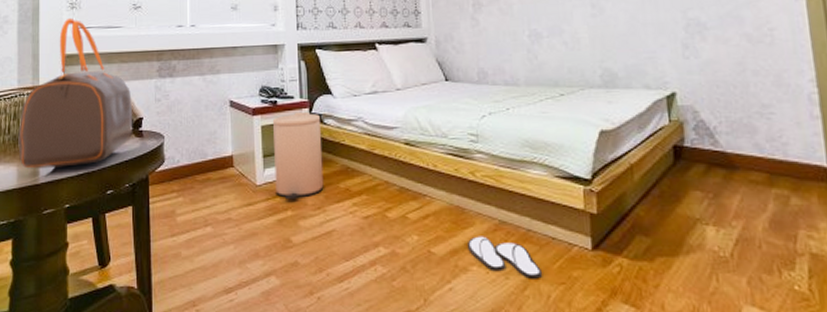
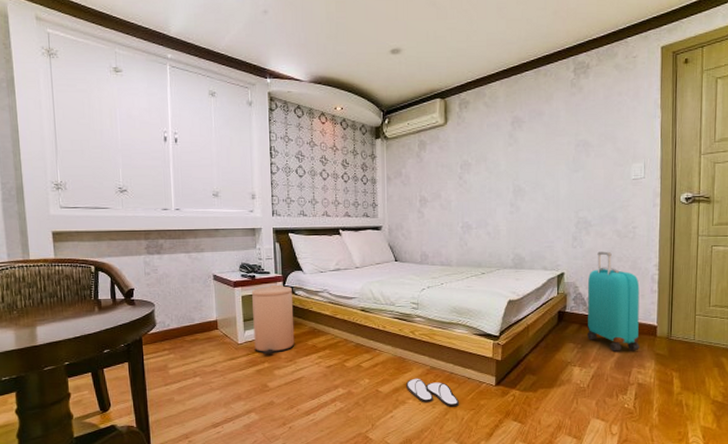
handbag: present [18,17,133,169] -> none [12,197,125,333]
suitcase: none [711,62,805,204] -> present [587,251,640,352]

